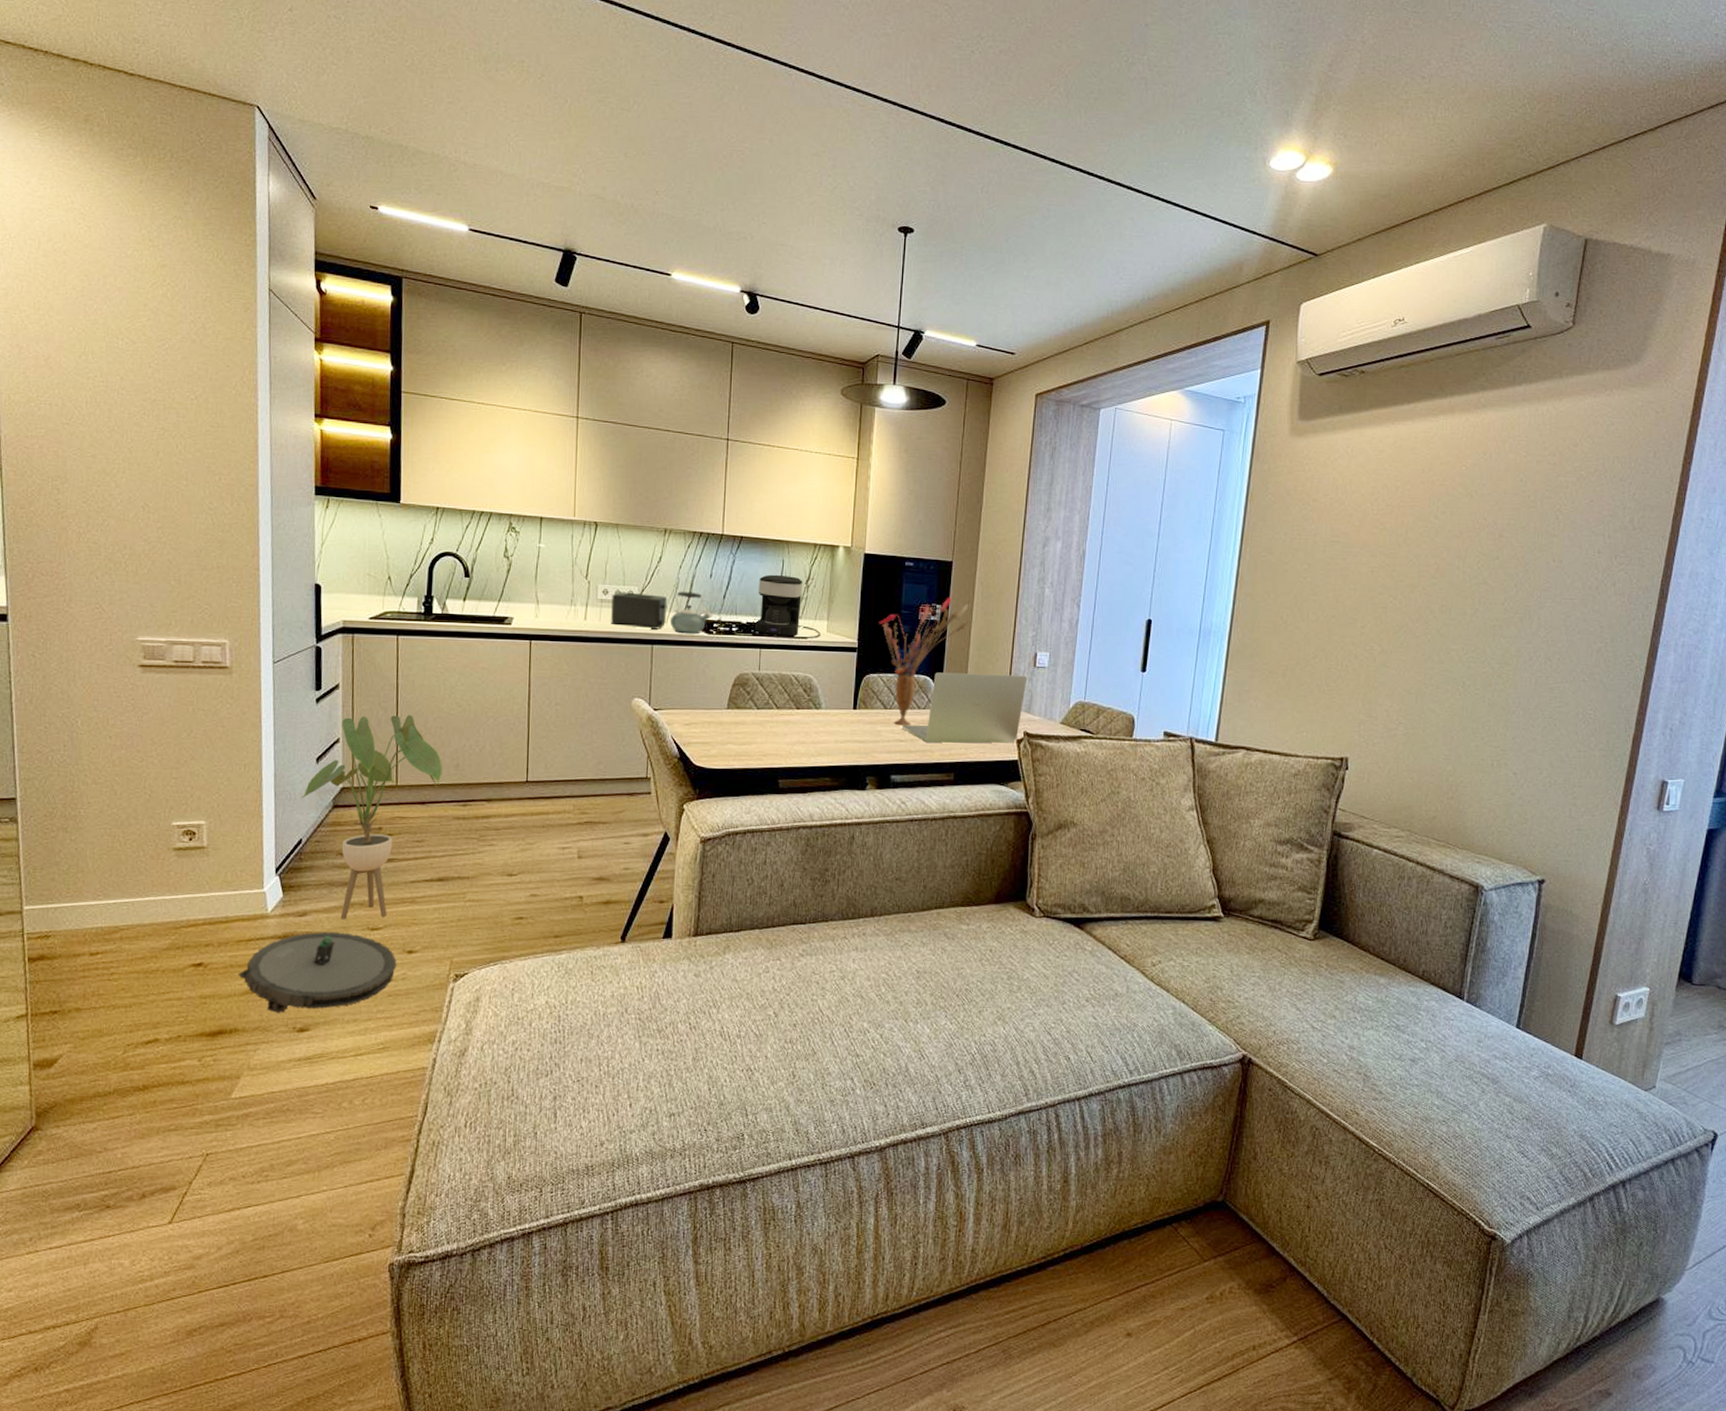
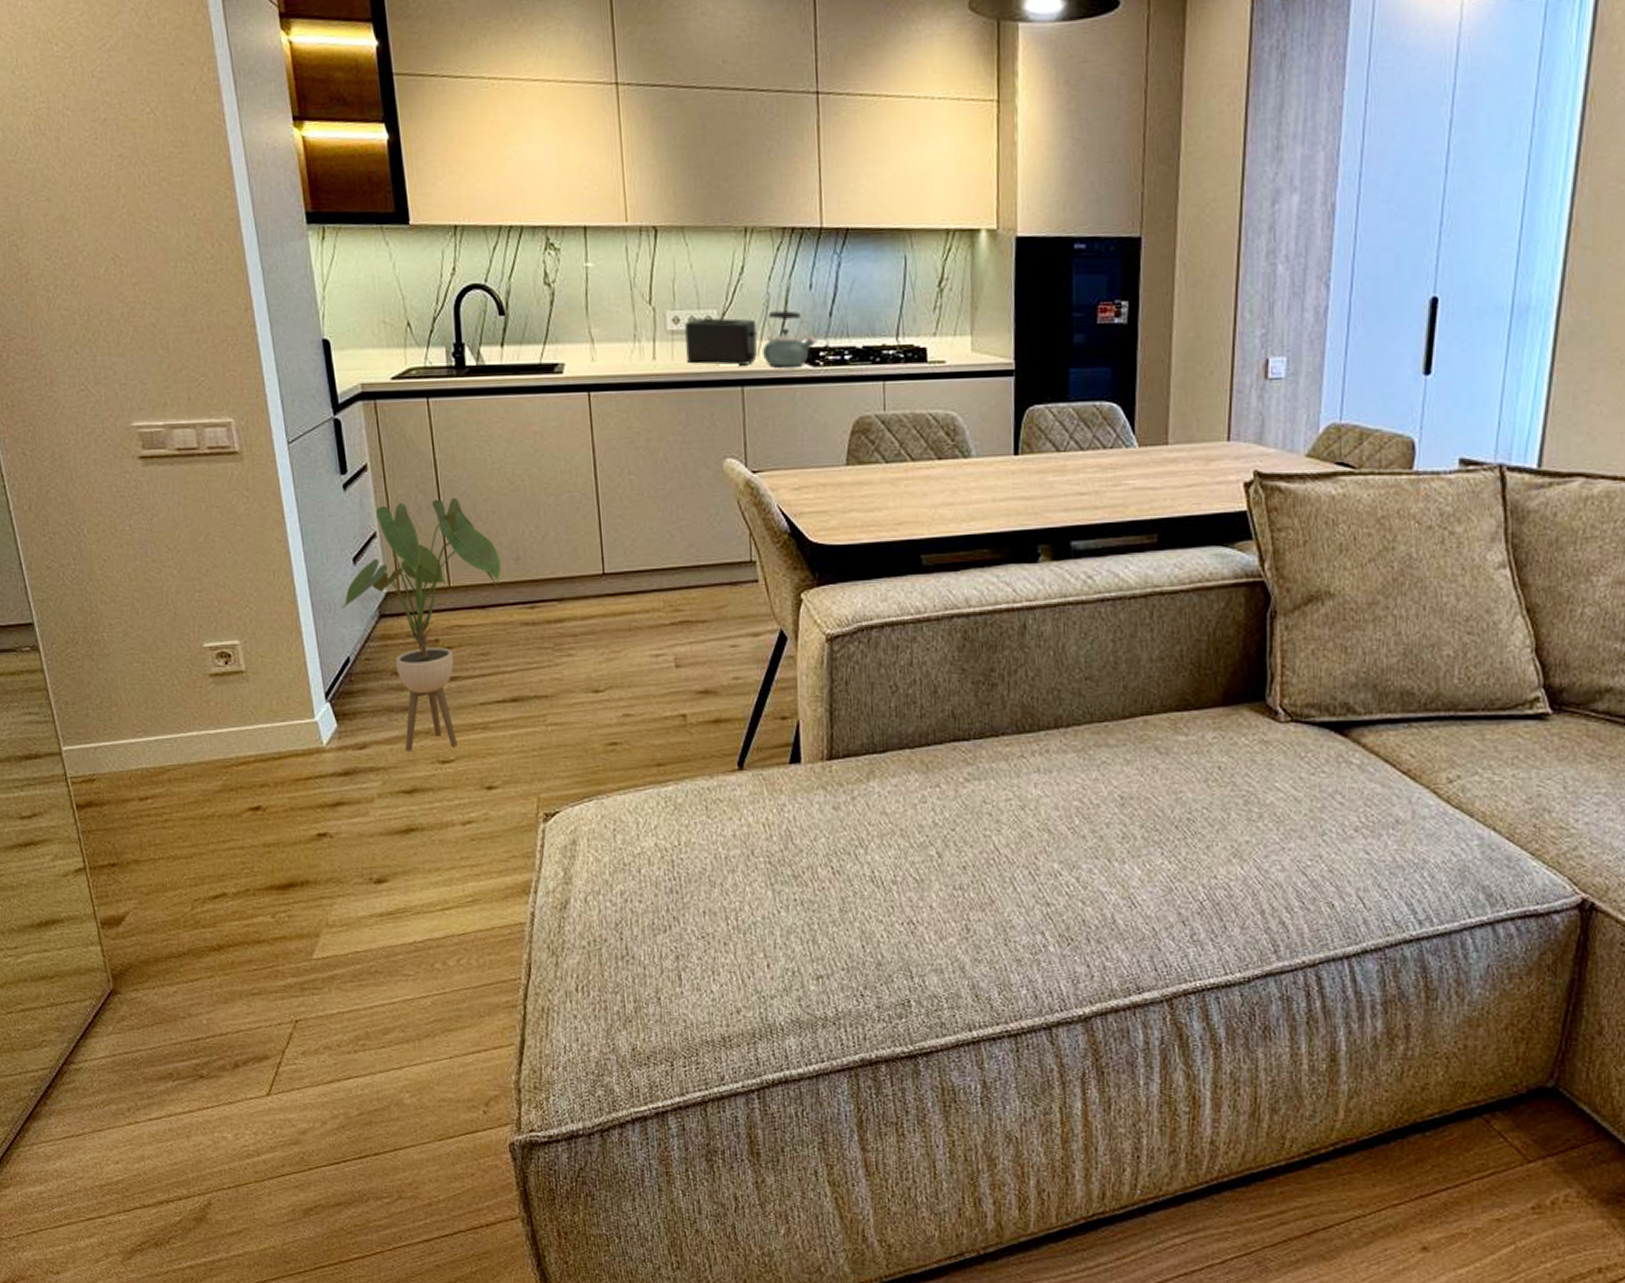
robot vacuum: present [238,932,397,1013] -> none [301,767,476,862]
coffee maker: present [747,574,820,639] -> none [865,277,963,365]
bouquet: present [878,598,968,726] -> none [1041,289,1168,474]
laptop: present [901,672,1028,743] -> none [1082,391,1256,493]

